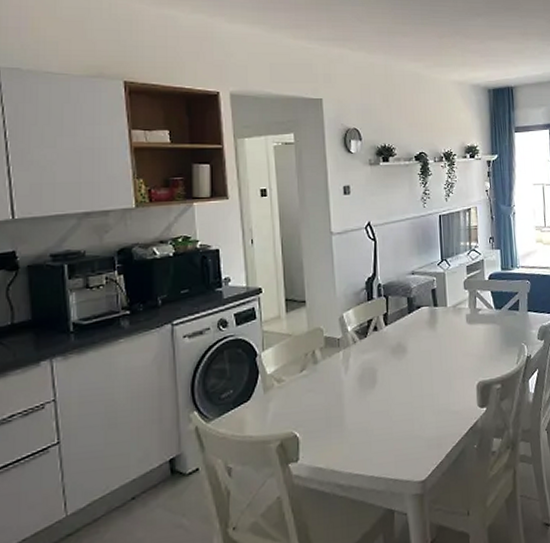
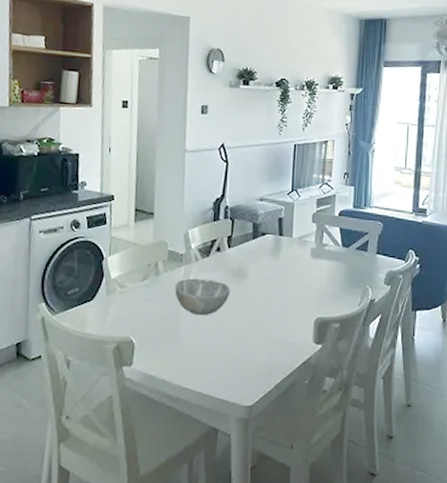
bowl: none [335,360,391,399] -> present [174,278,230,316]

